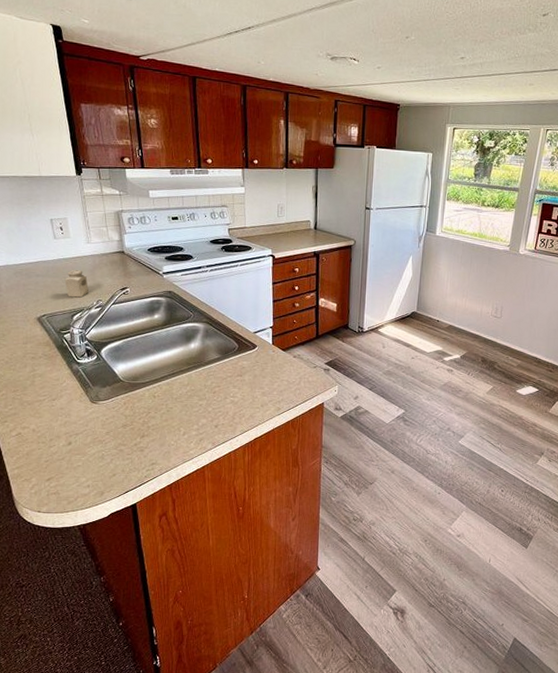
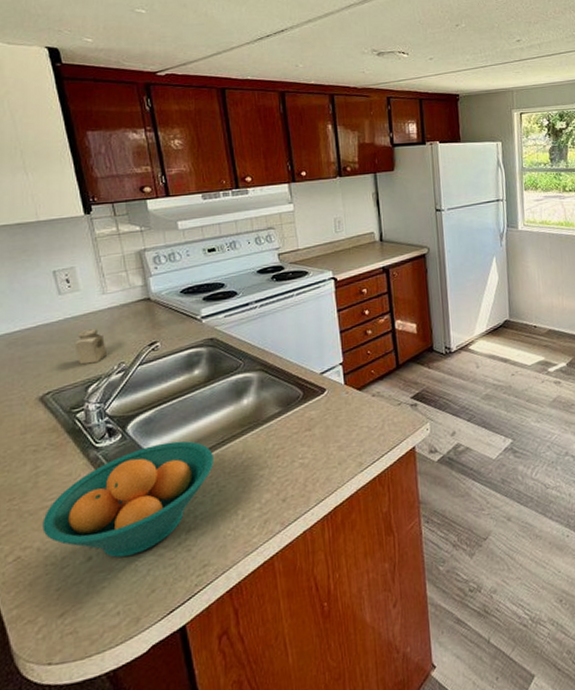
fruit bowl: none [37,367,166,446] -> present [42,441,215,558]

